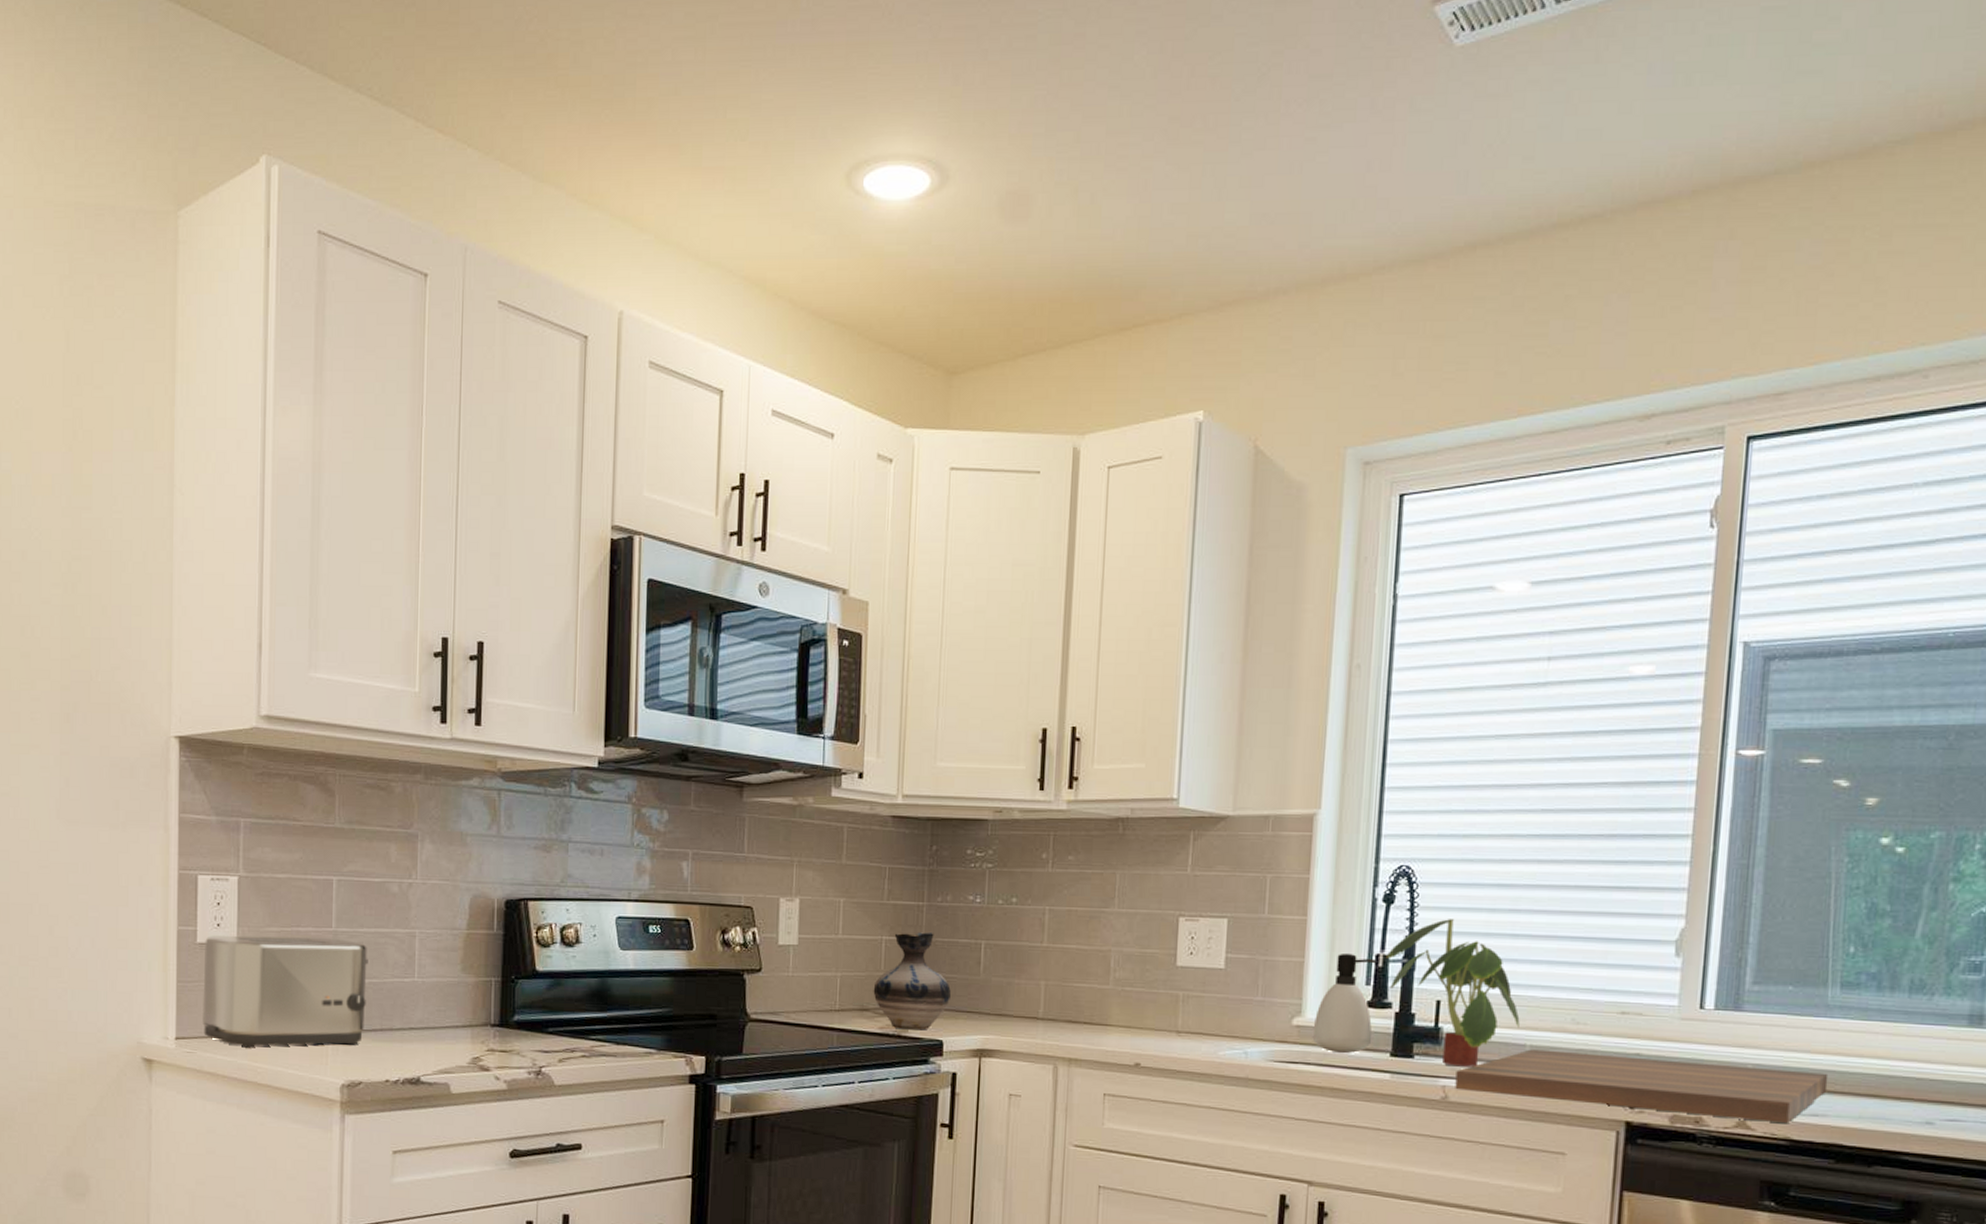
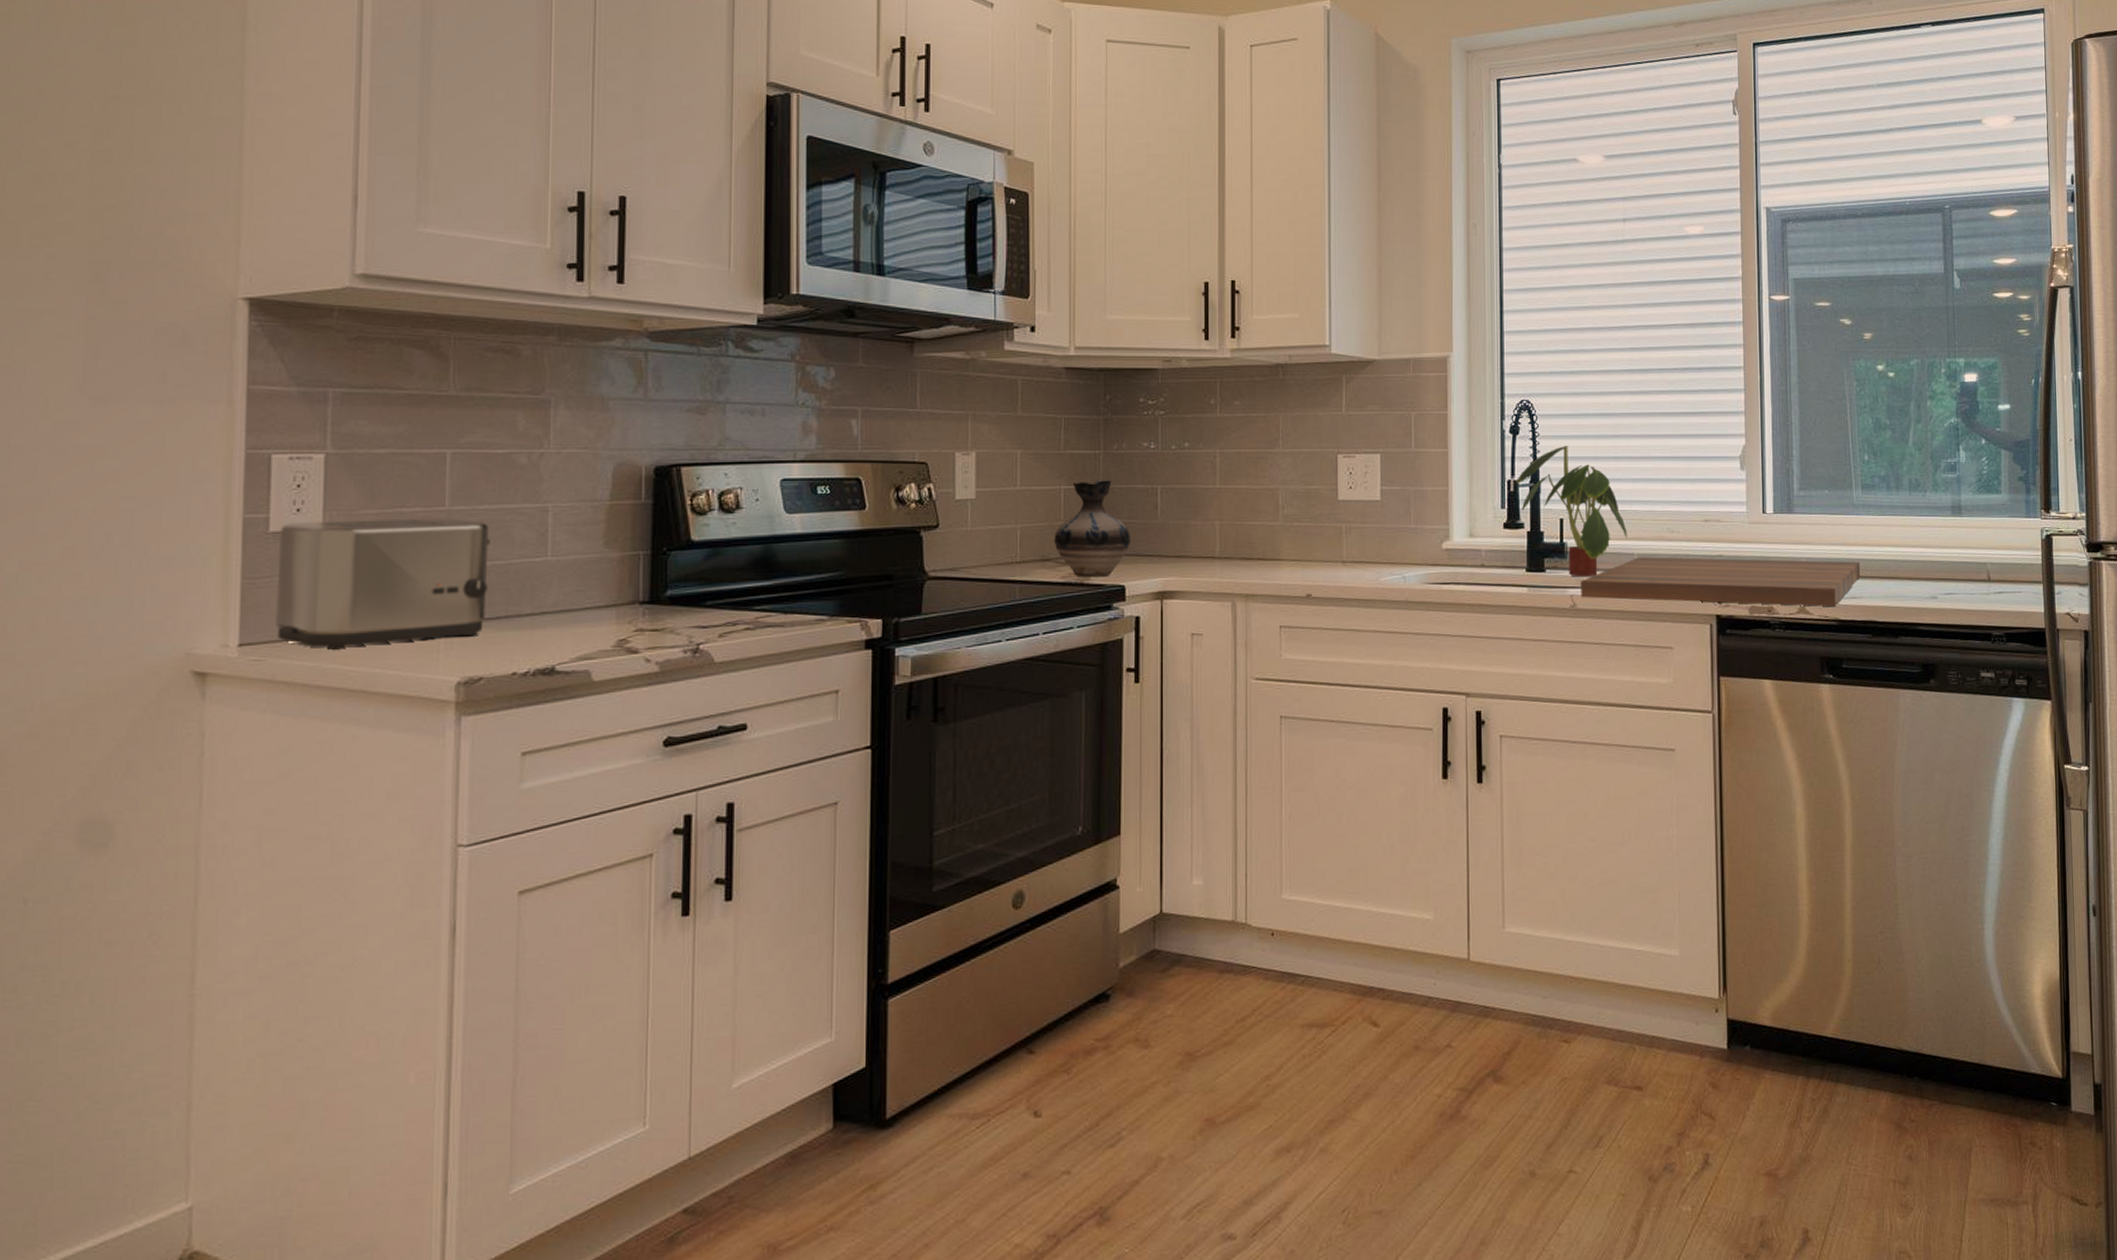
soap dispenser: present [1312,952,1377,1054] -> none [1460,480,1510,573]

